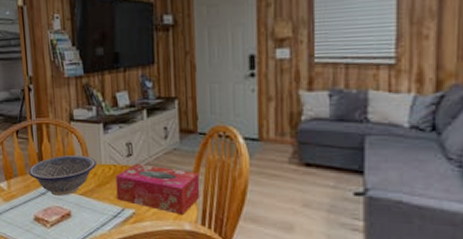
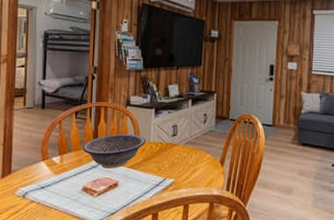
tissue box: present [115,164,200,216] -> none [160,142,228,183]

